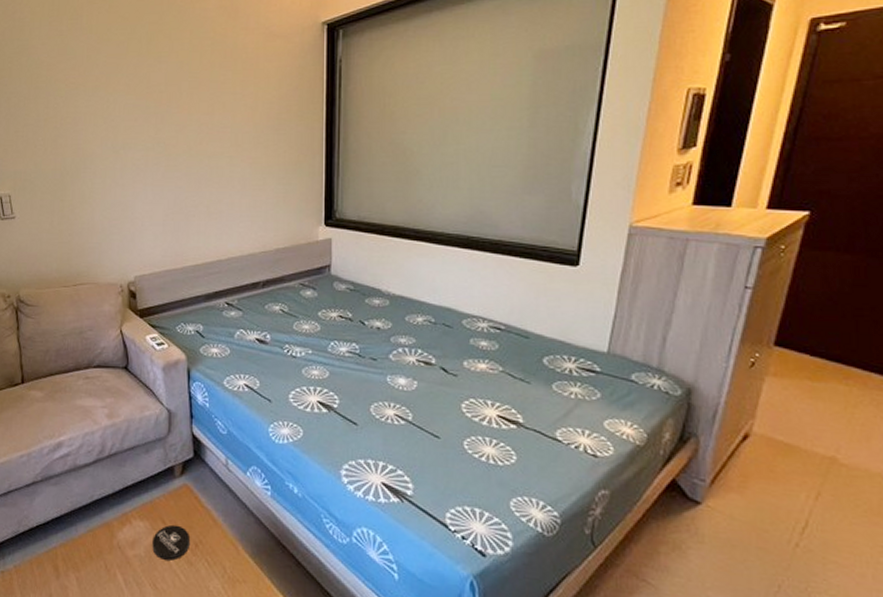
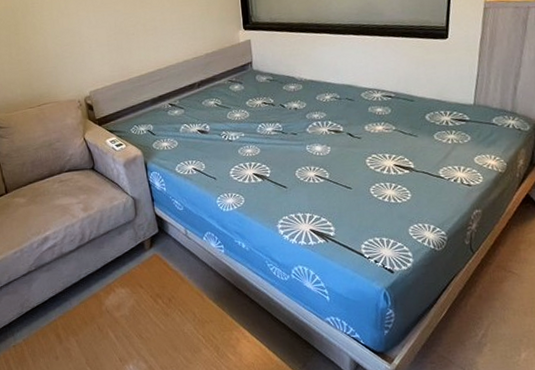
coaster: present [152,524,191,561] -> none [134,287,165,315]

